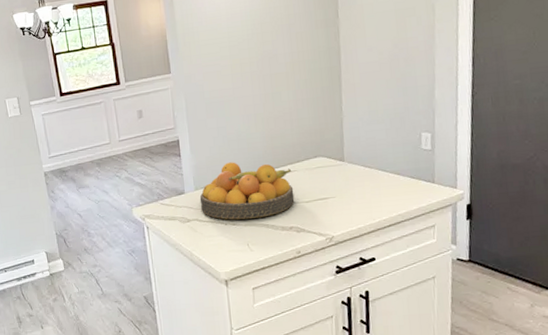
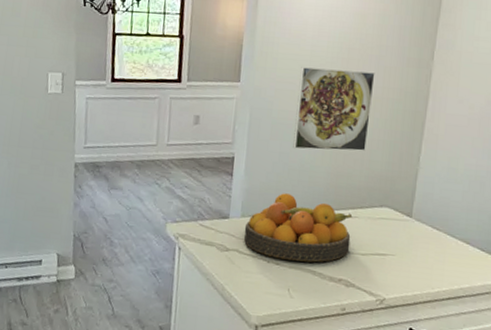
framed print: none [222,39,293,122] -> present [293,66,375,151]

